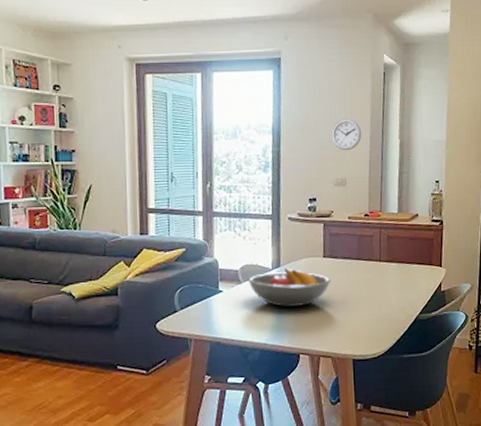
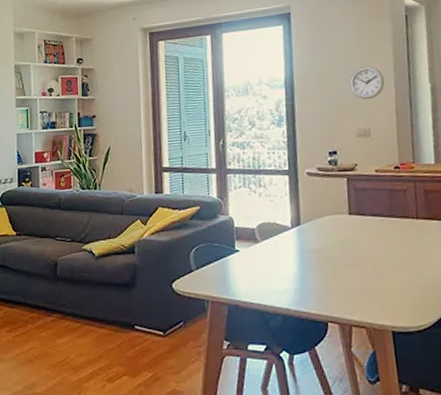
fruit bowl: present [247,268,331,307] -> none [265,226,360,269]

